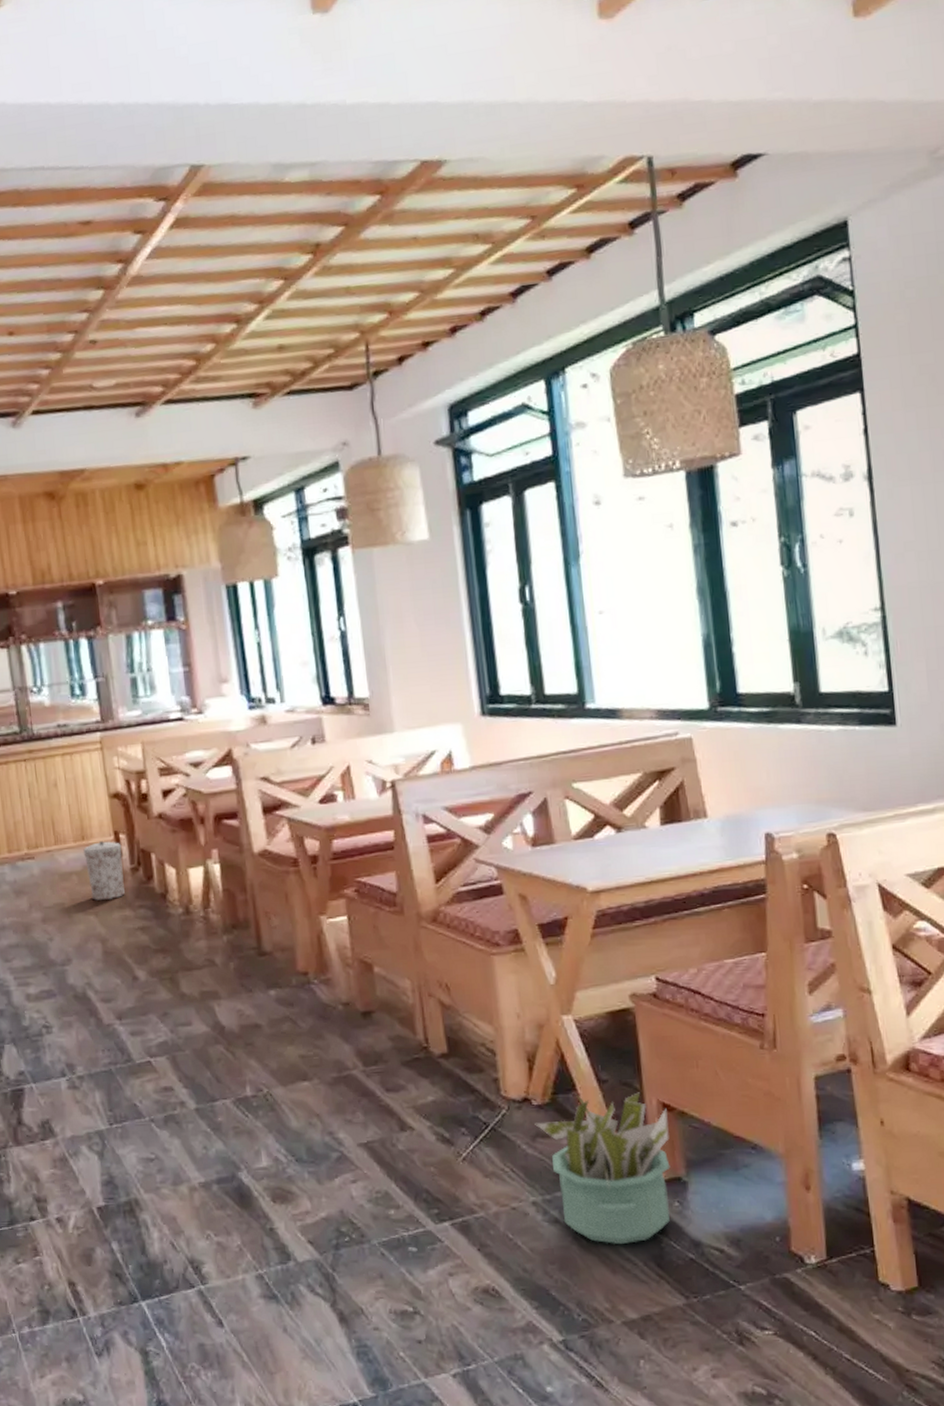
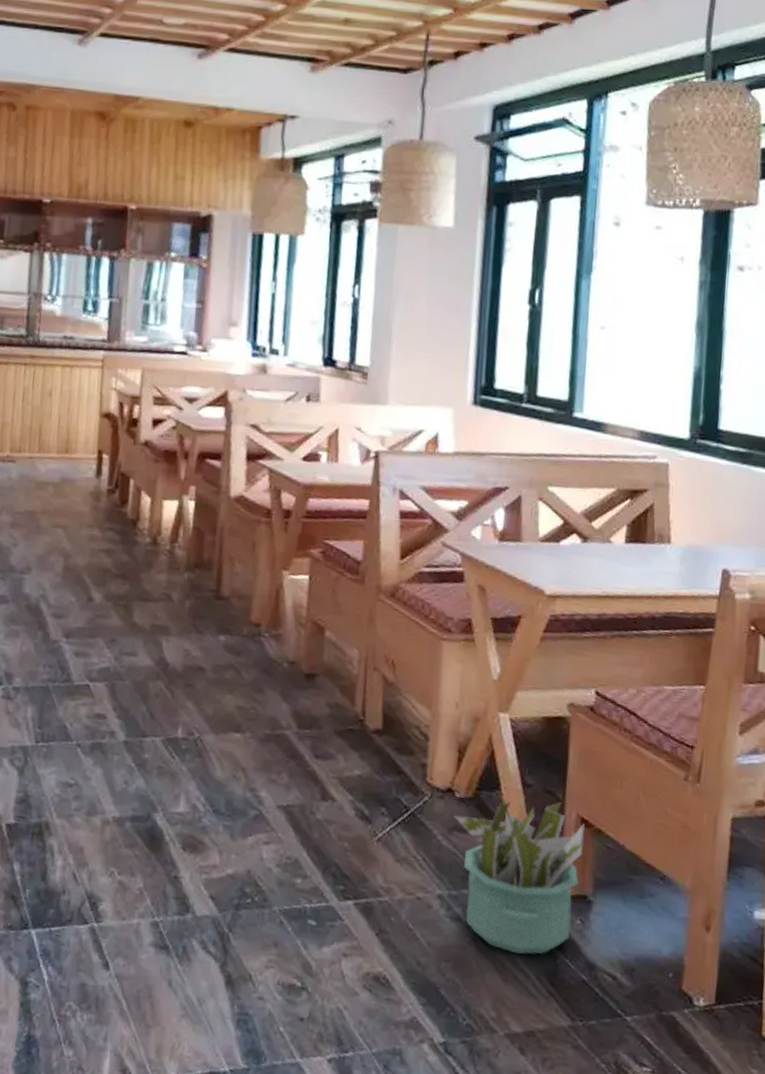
trash can: present [83,840,125,901] -> none [63,457,103,517]

